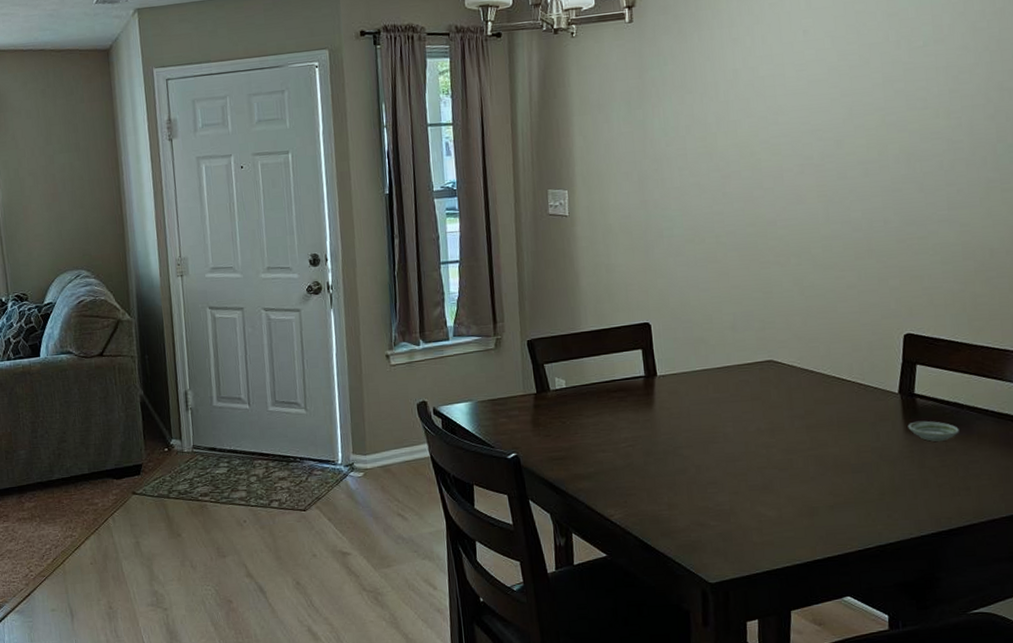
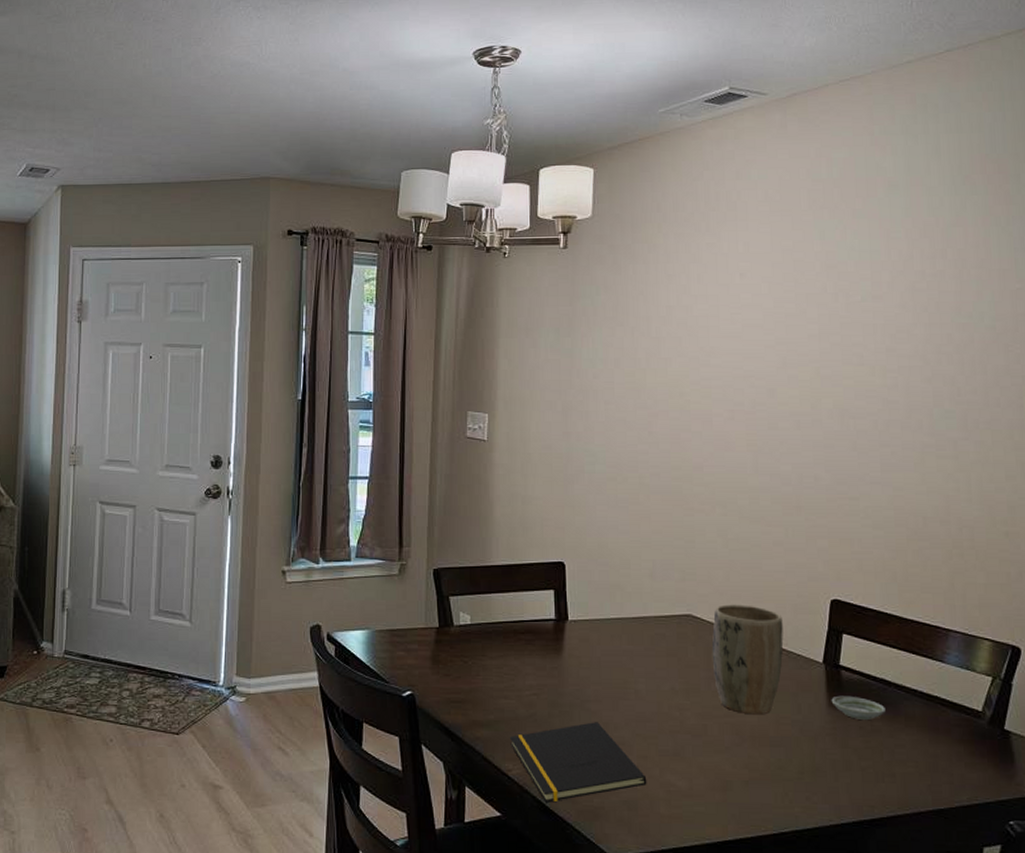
notepad: none [609,465,740,541] -> present [509,722,647,803]
plant pot: none [793,346,861,446] -> present [711,604,784,715]

